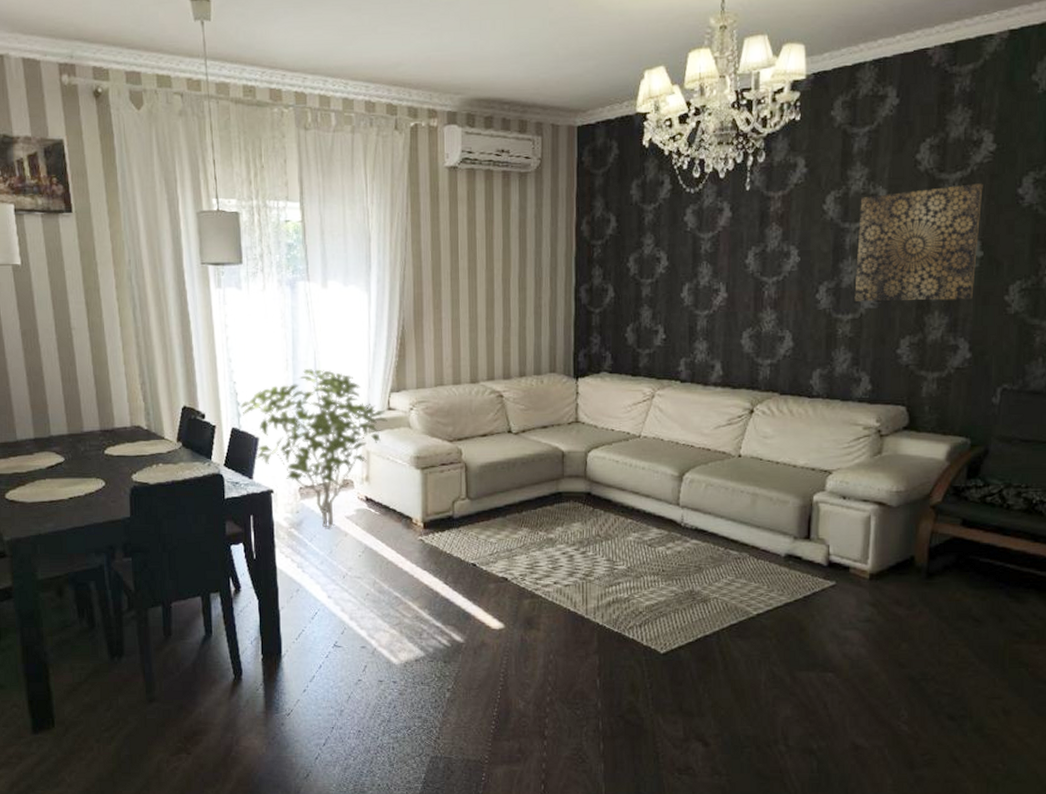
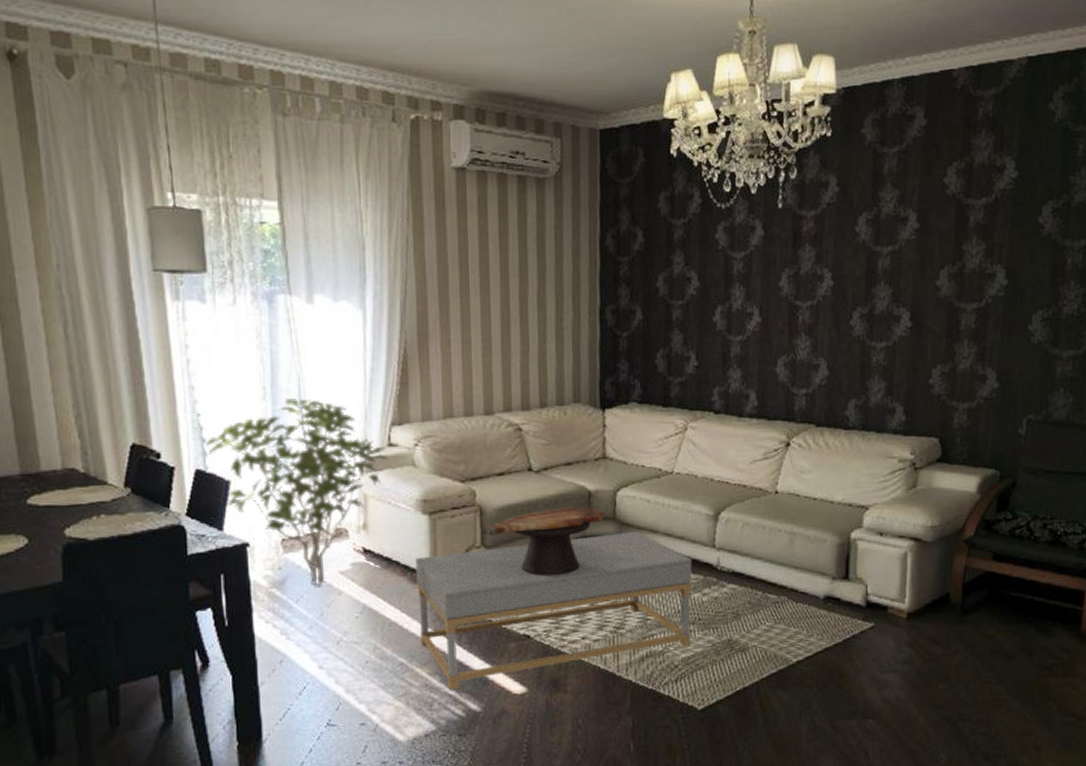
coffee table: none [410,488,657,623] -> present [416,531,692,691]
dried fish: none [466,465,577,527] -> present [482,507,606,577]
wall art: present [854,183,983,301] -> none [887,210,1007,329]

